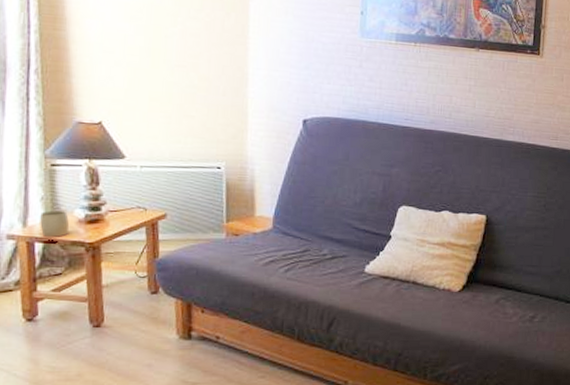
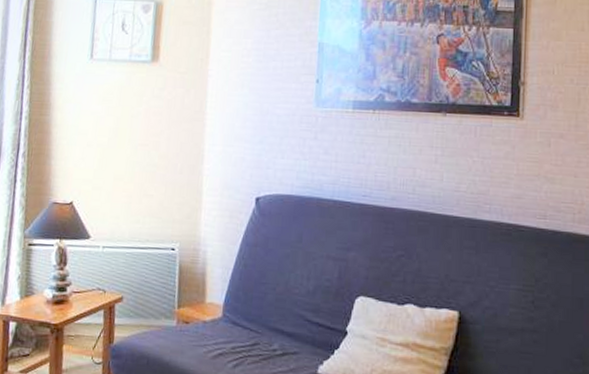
mug: present [40,210,70,238] -> none [15,290,39,318]

